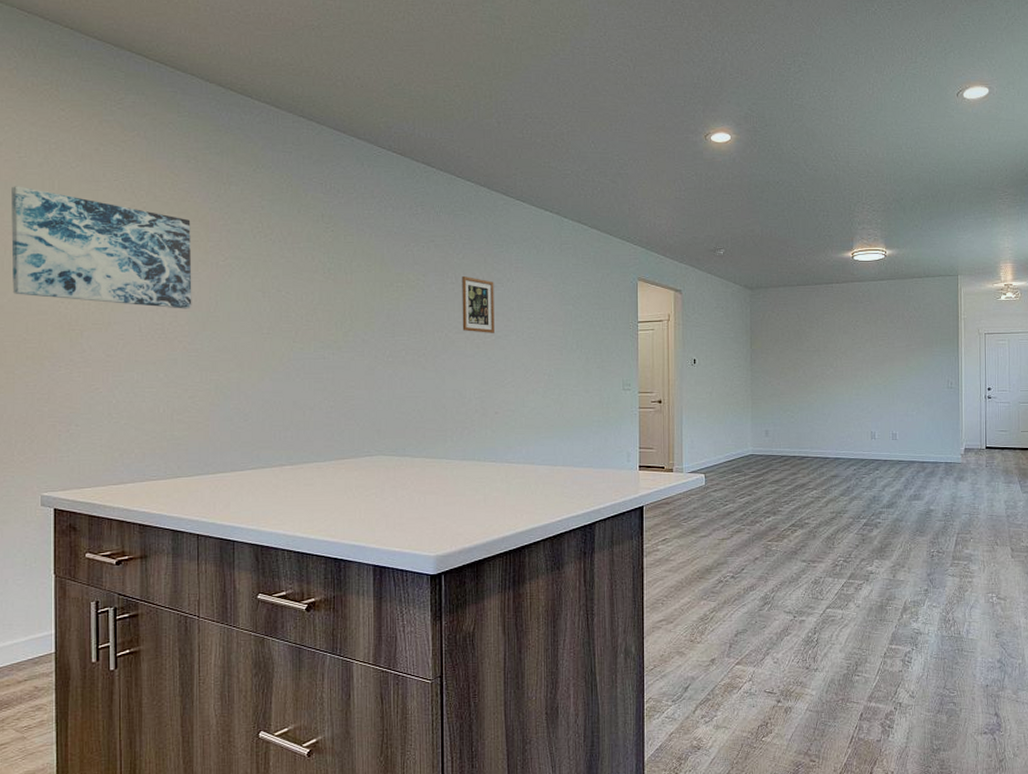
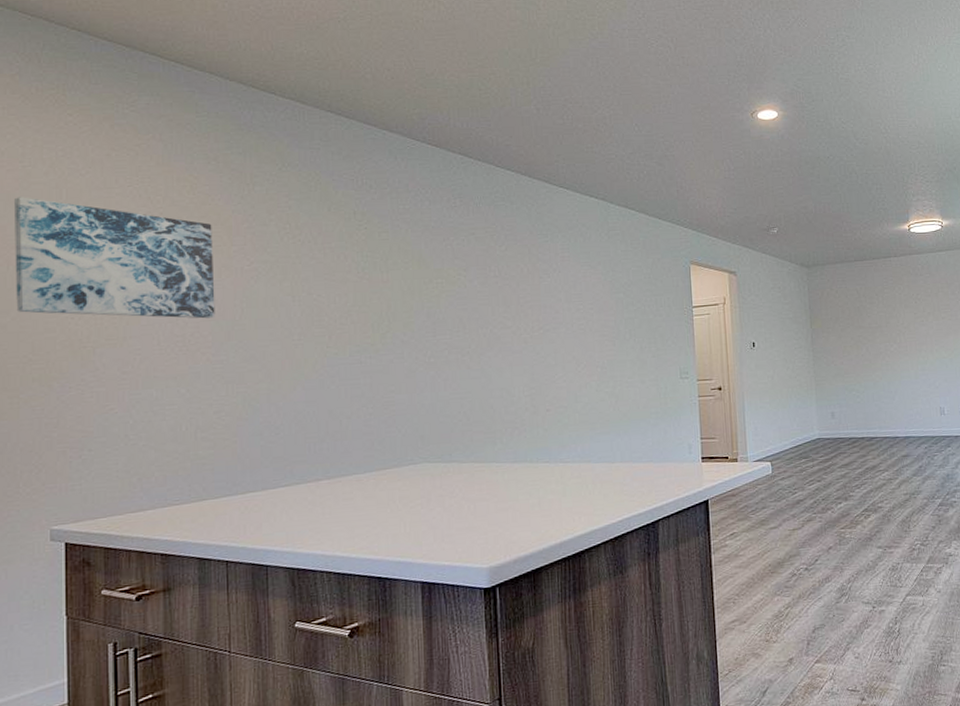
picture frame: present [462,276,494,333] -> none [505,269,542,327]

